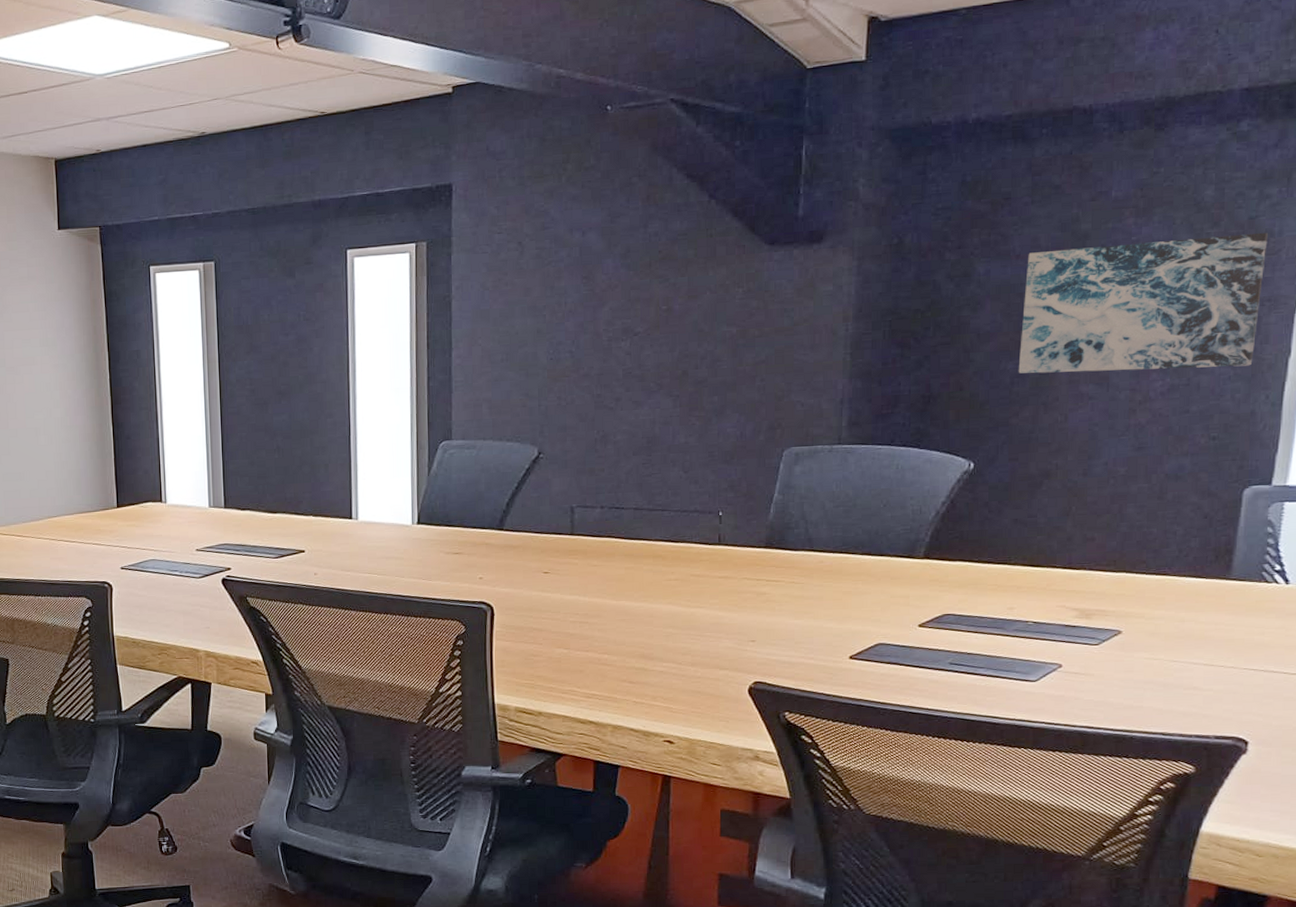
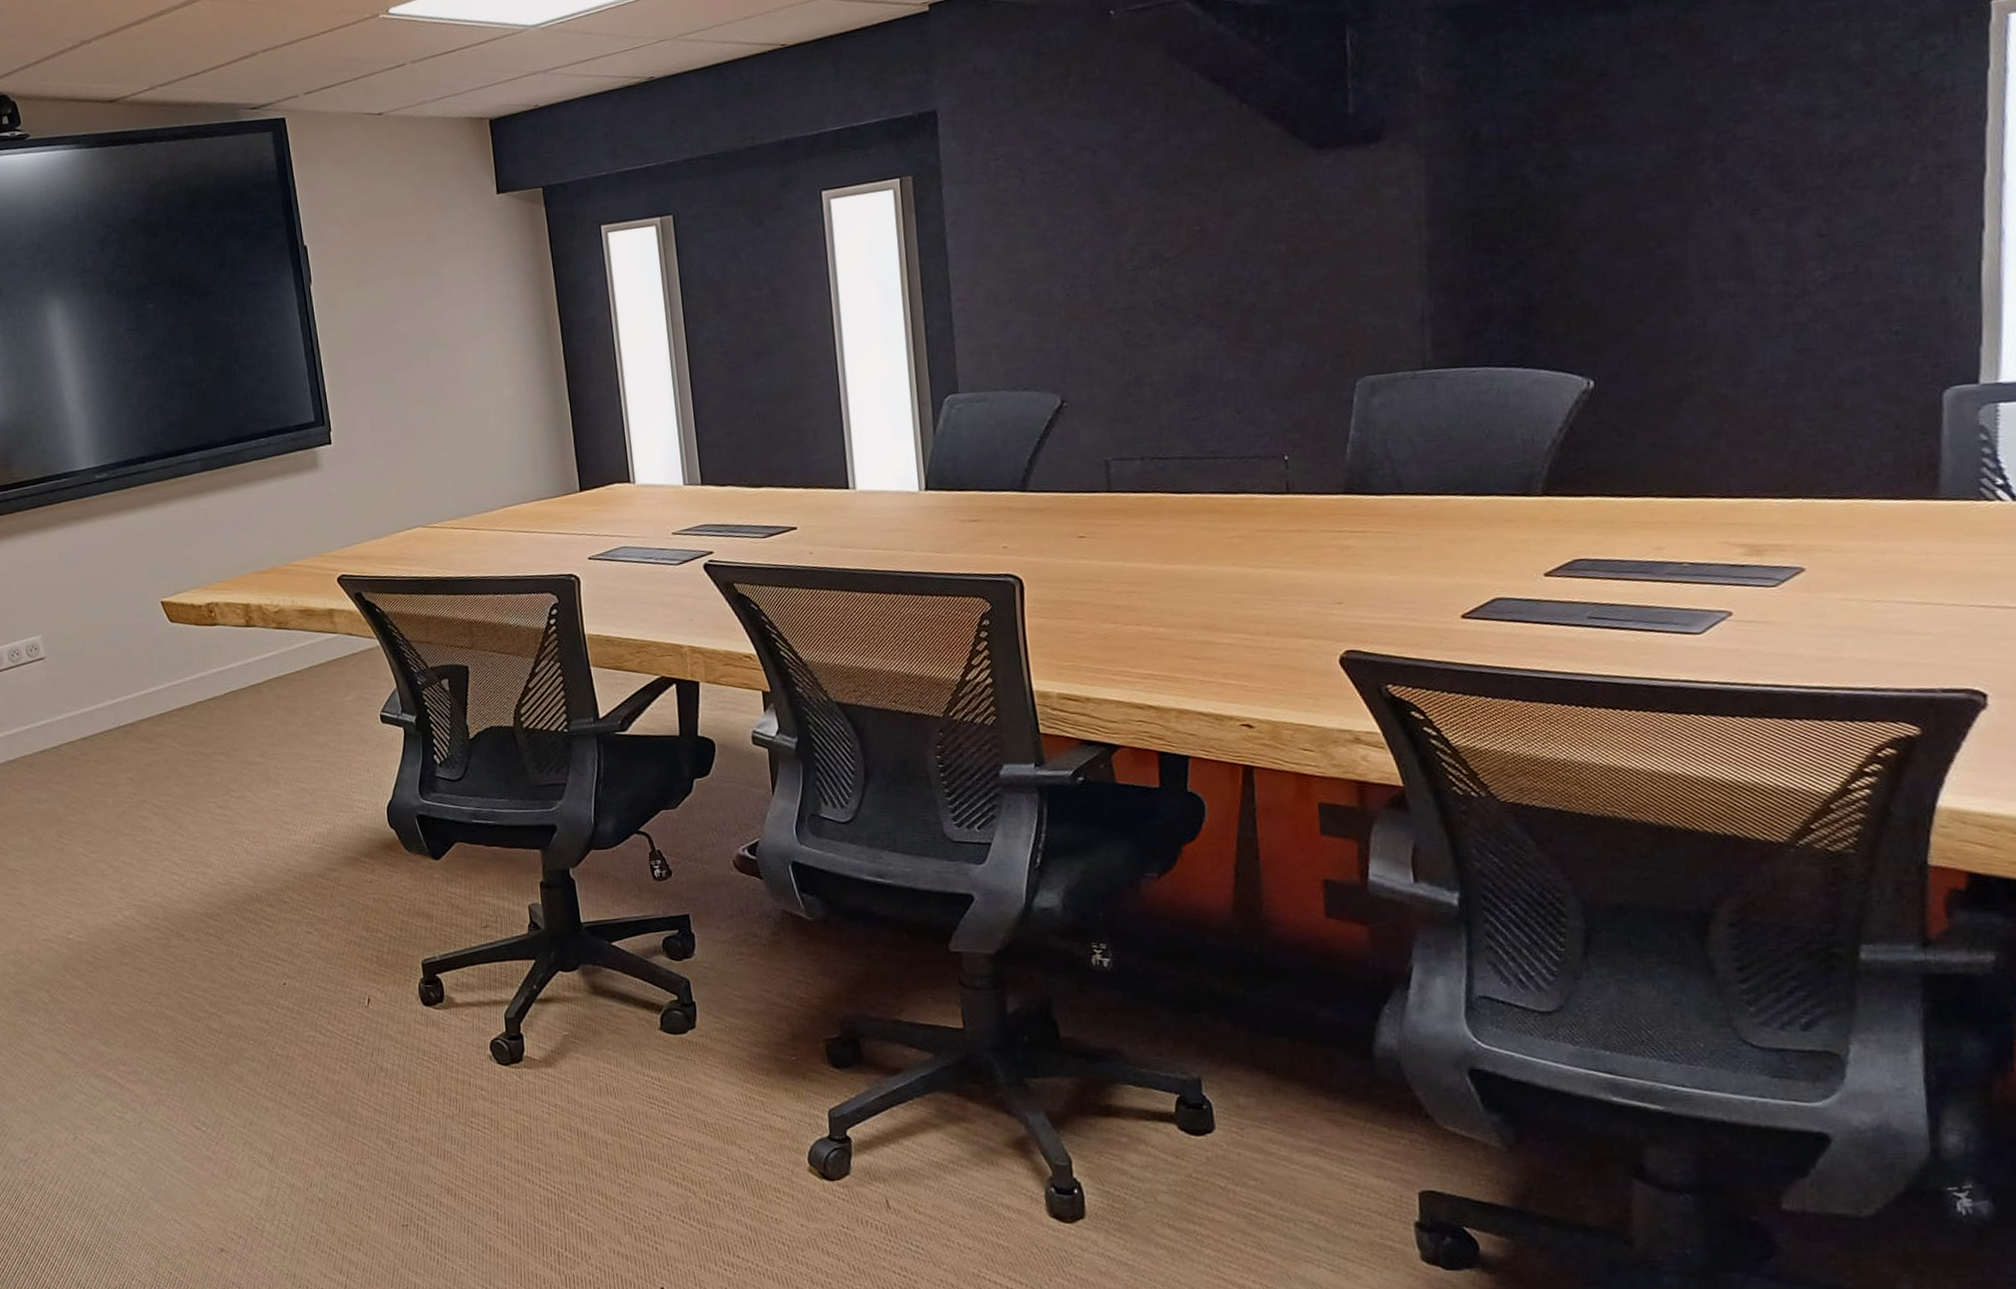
wall art: present [1018,232,1268,374] -> none [1635,88,1938,273]

